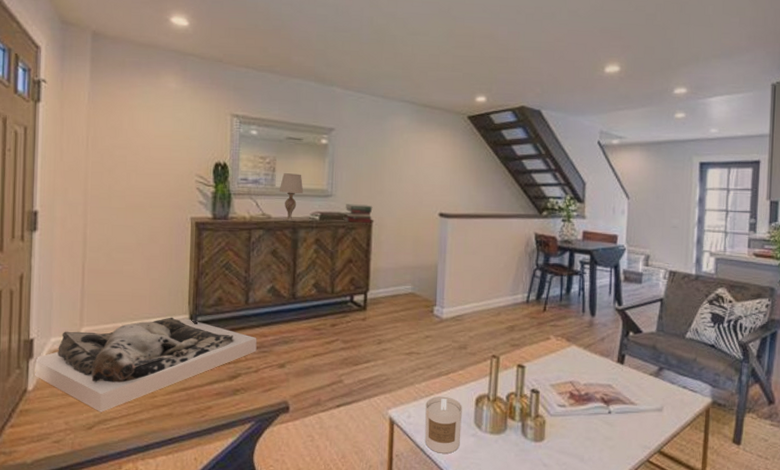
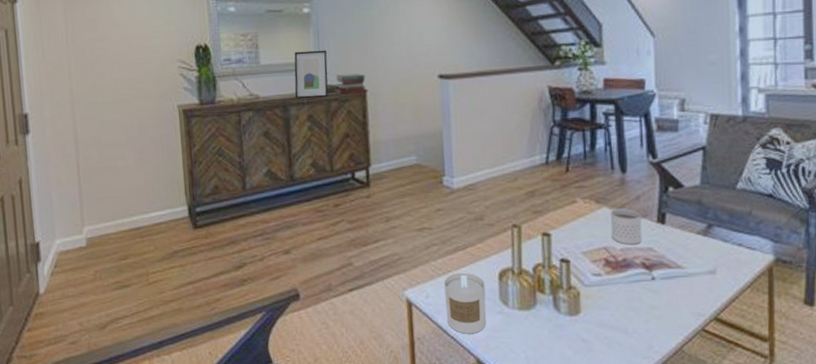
dog bed: present [33,317,257,412] -> none [42,210,260,311]
table lamp: present [279,173,304,222] -> none [264,48,291,101]
picture frame: none [305,178,340,224] -> present [294,50,328,99]
mug: none [577,348,604,381] -> present [610,208,642,245]

